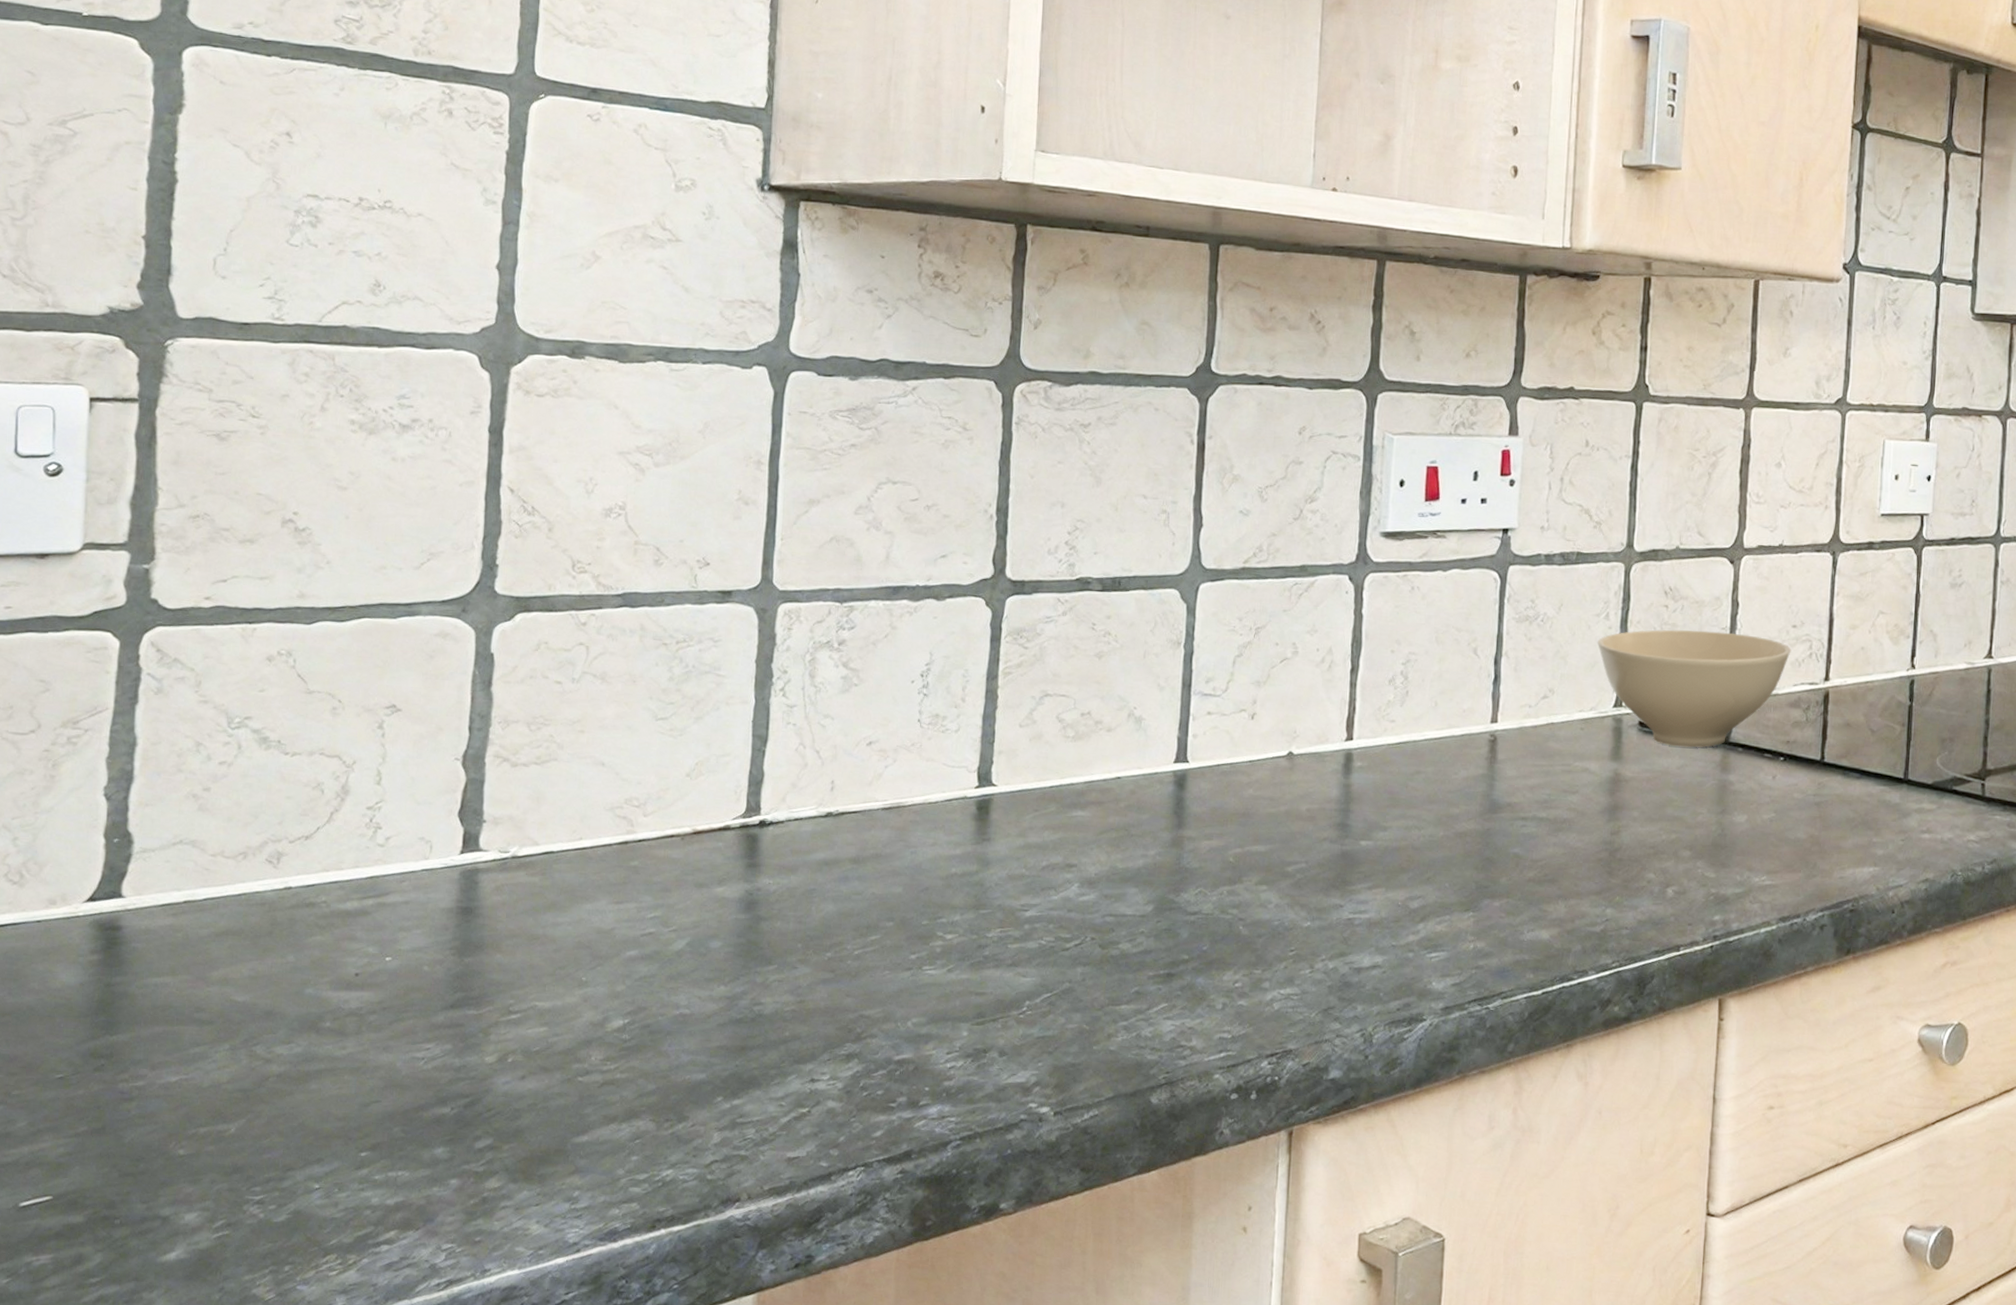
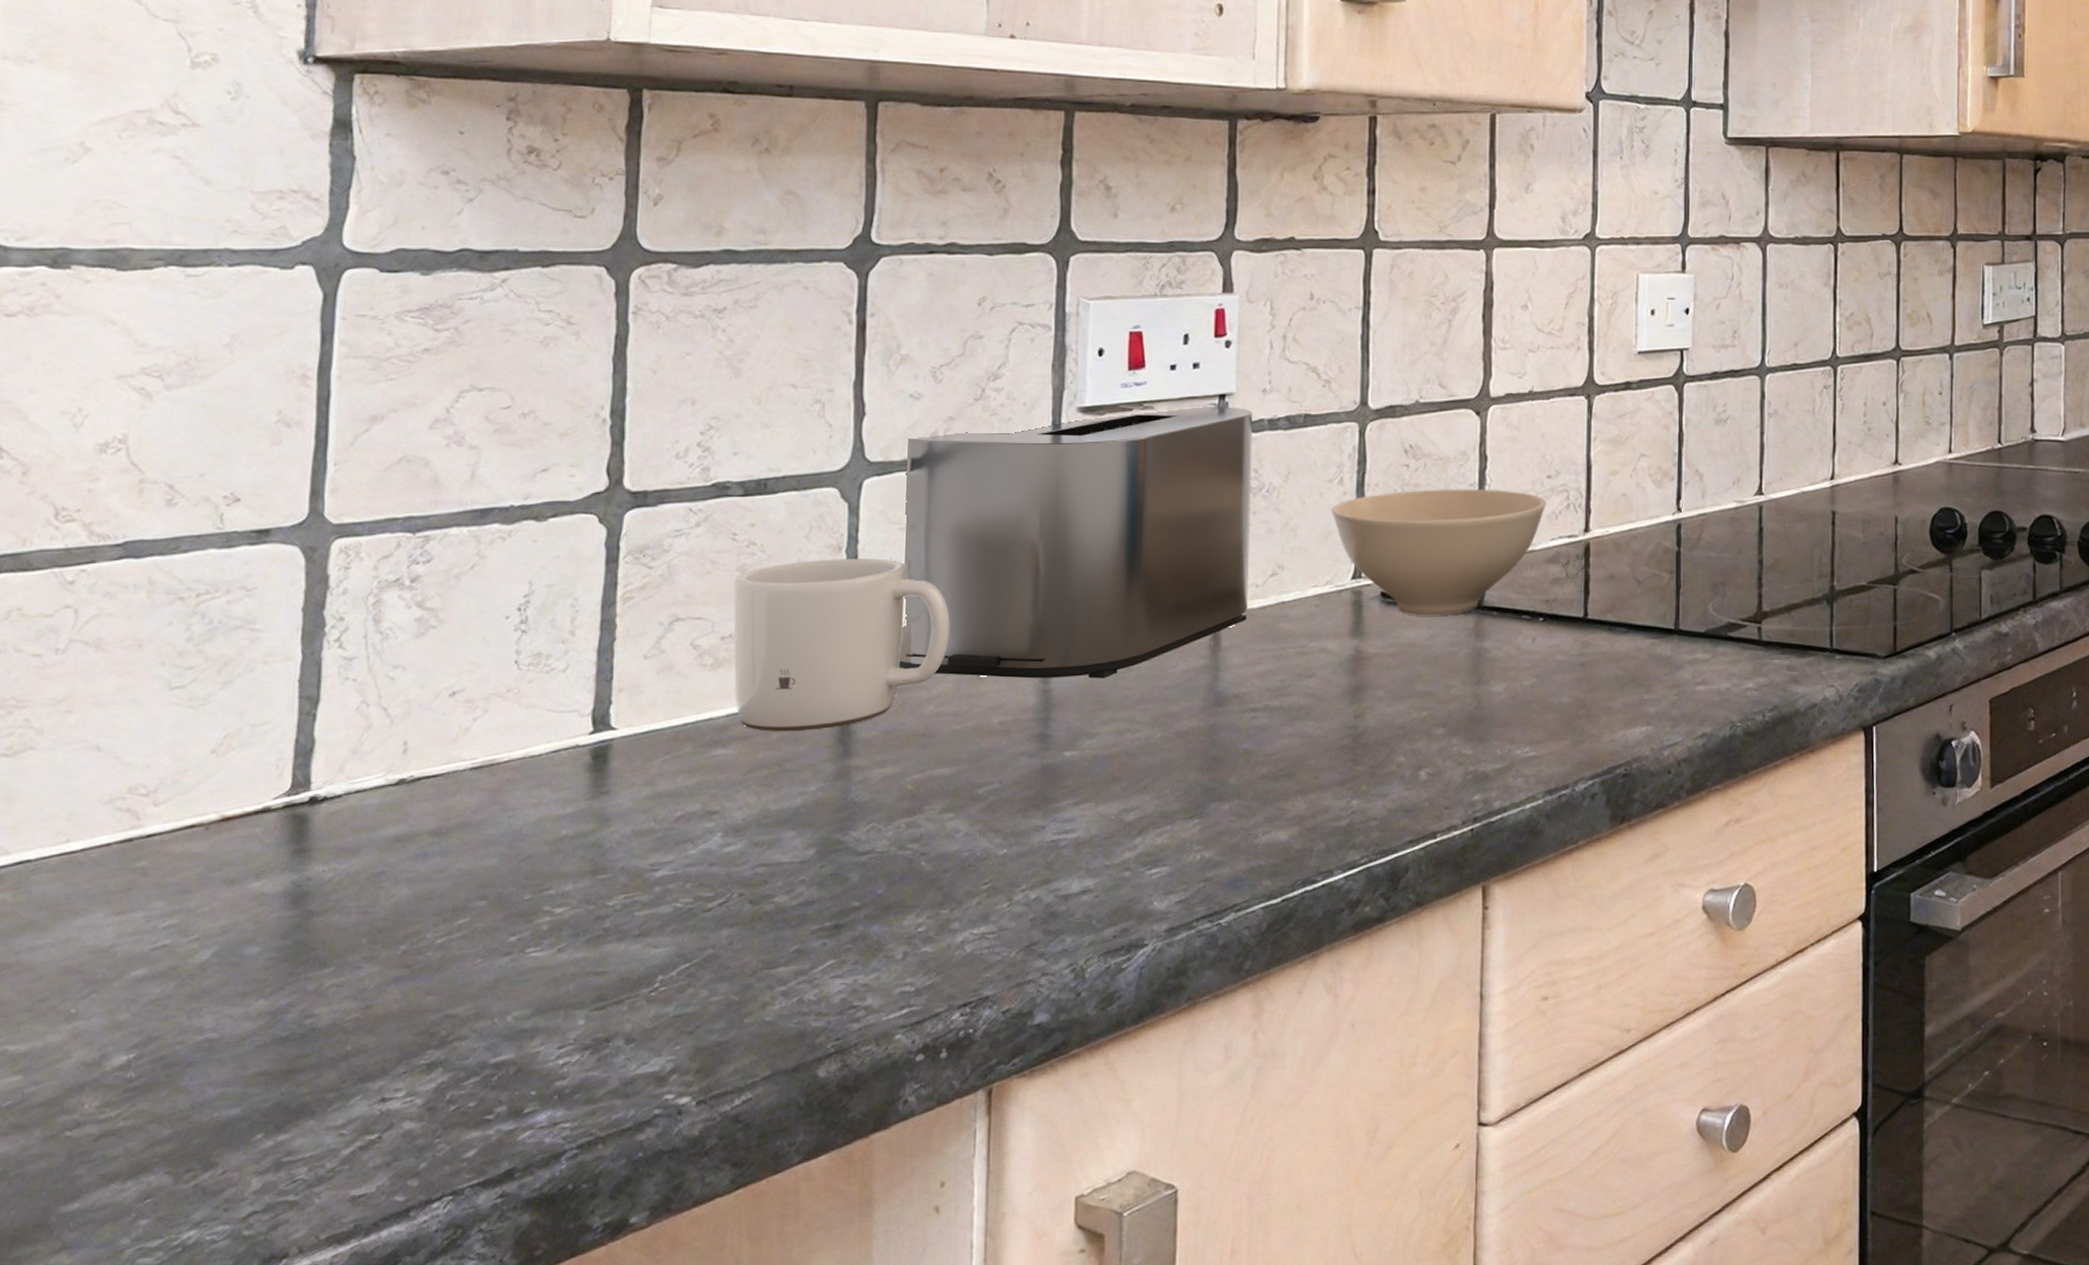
mug: none [1090,652,1268,802] -> present [733,558,950,731]
toaster: none [1220,537,1532,779] -> present [890,405,1253,679]

